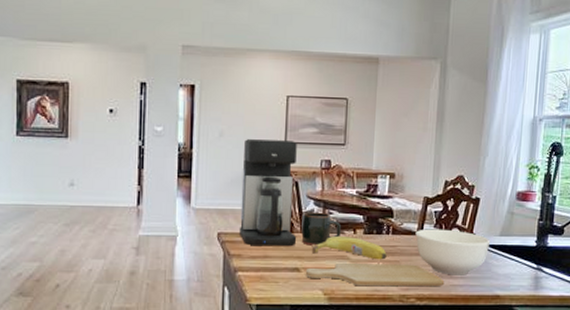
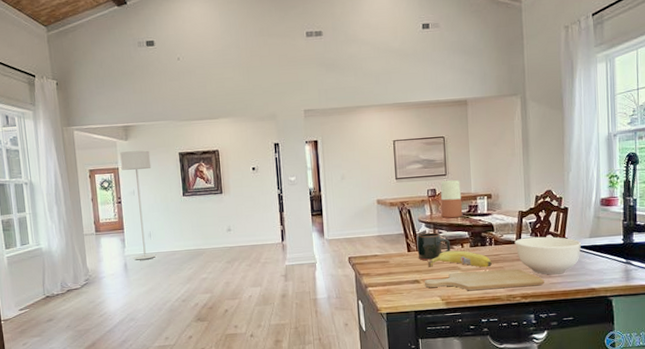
coffee maker: present [238,139,297,247] -> none [362,176,413,266]
vase: none [334,151,361,198] -> present [440,180,463,219]

